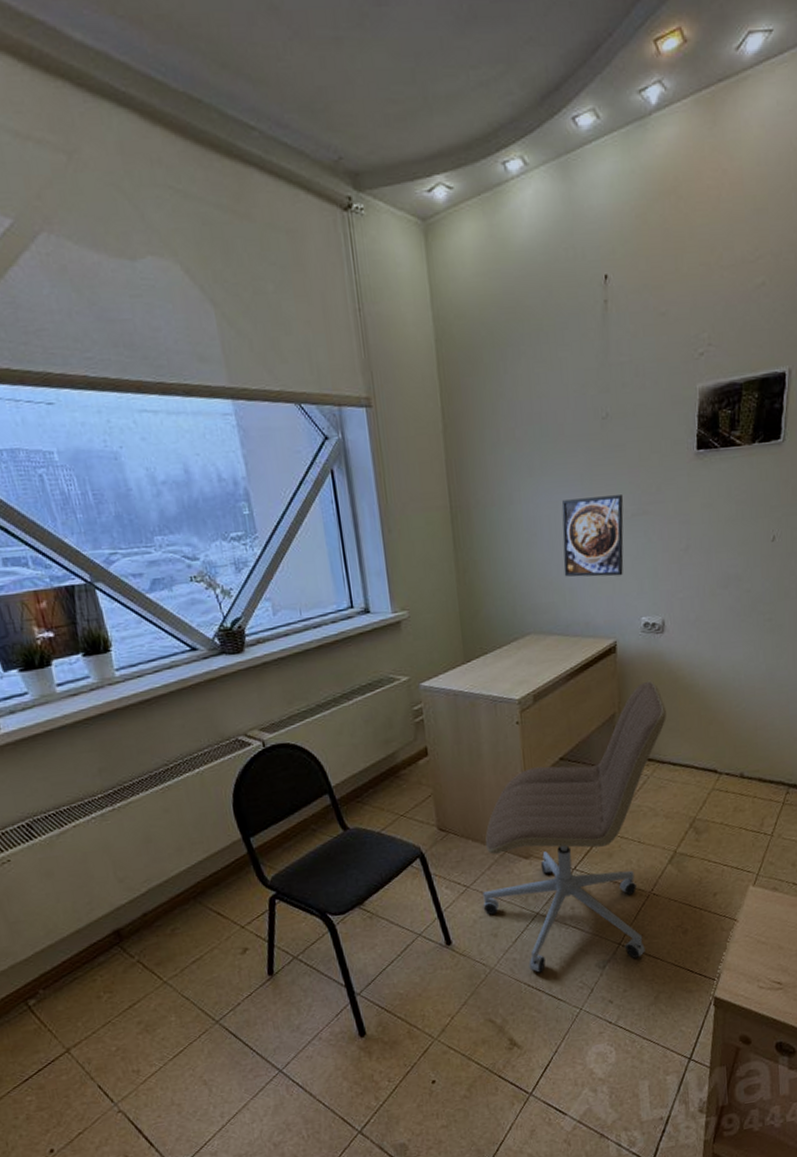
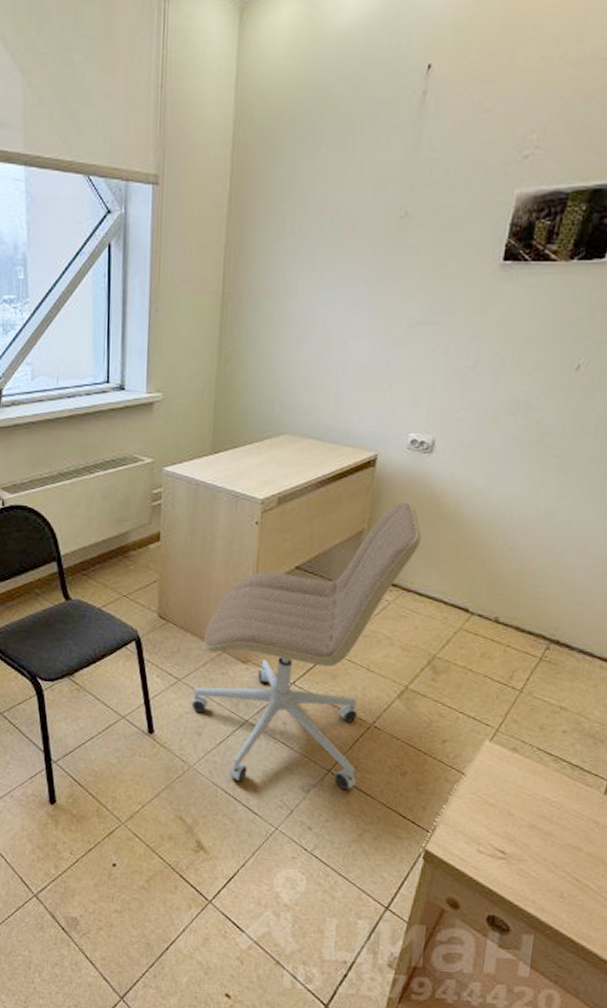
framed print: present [561,495,624,577] -> none [331,299,411,386]

